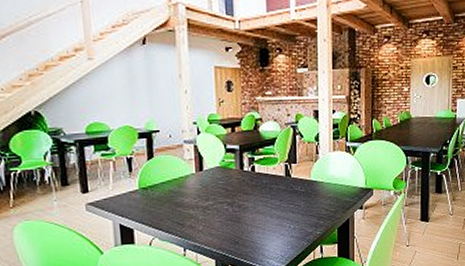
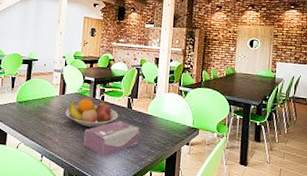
fruit bowl: none [207,172,275,206] -> present [65,99,118,128]
tissue box: none [235,192,303,238] -> present [83,120,140,157]

